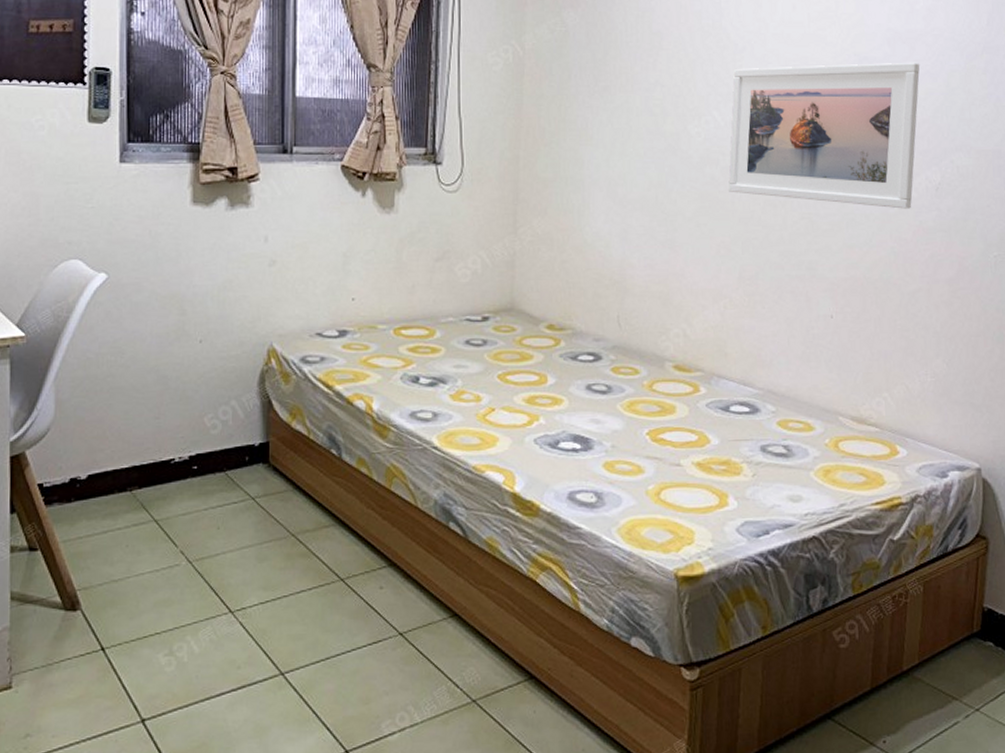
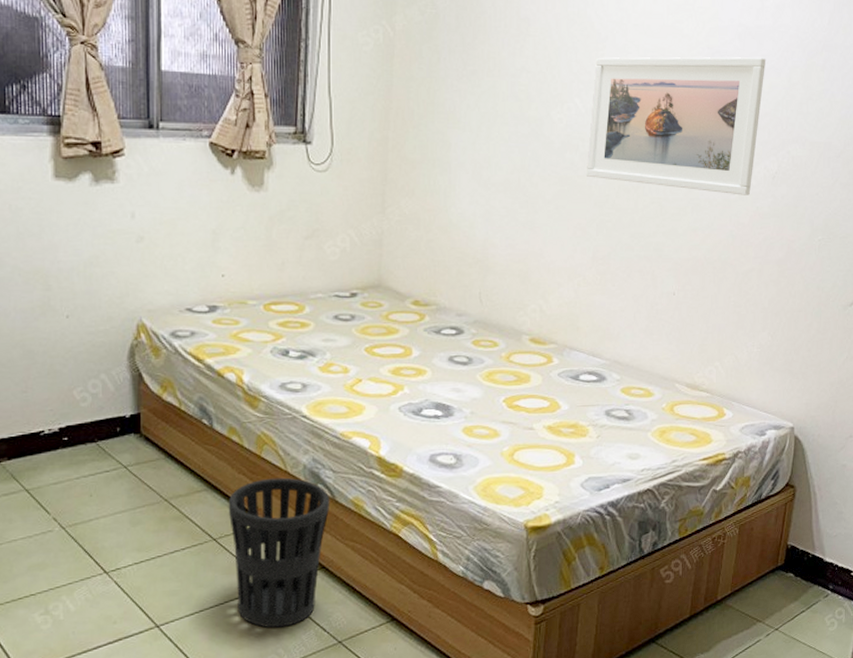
wastebasket: none [356,513,463,681] -> present [228,477,330,628]

